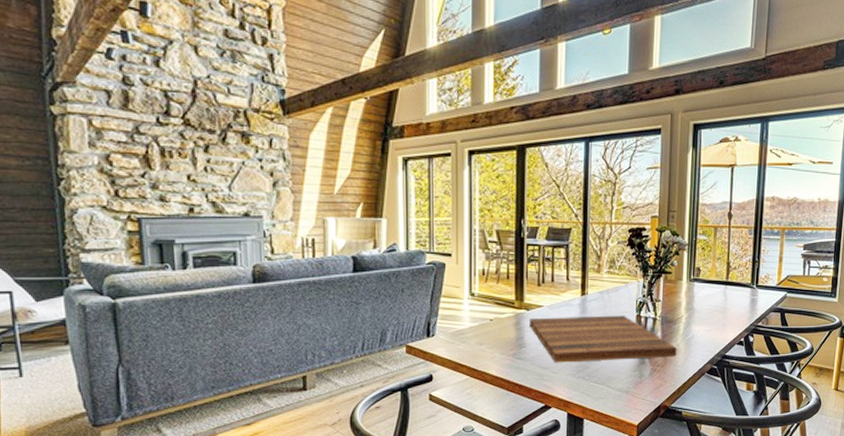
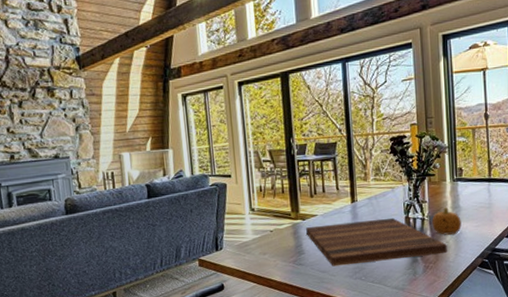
fruit: none [663,307,694,338] -> present [432,207,462,235]

